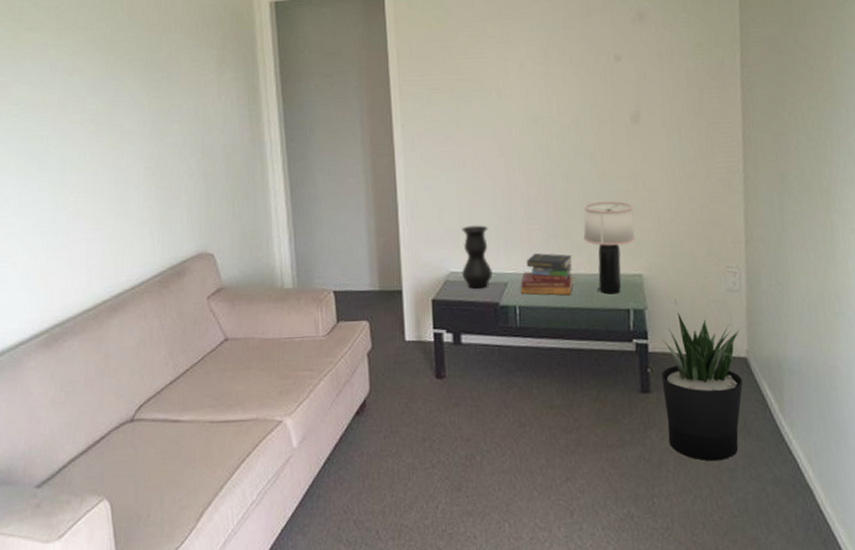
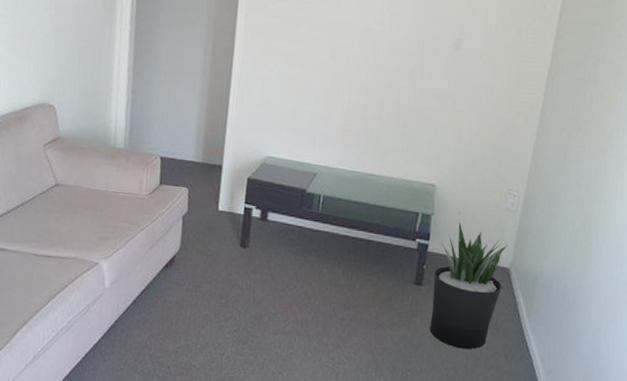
vase: present [461,225,493,290] -> none [277,117,308,175]
books: present [520,253,573,296] -> none [327,151,378,193]
table lamp: present [583,201,636,295] -> none [390,114,439,198]

